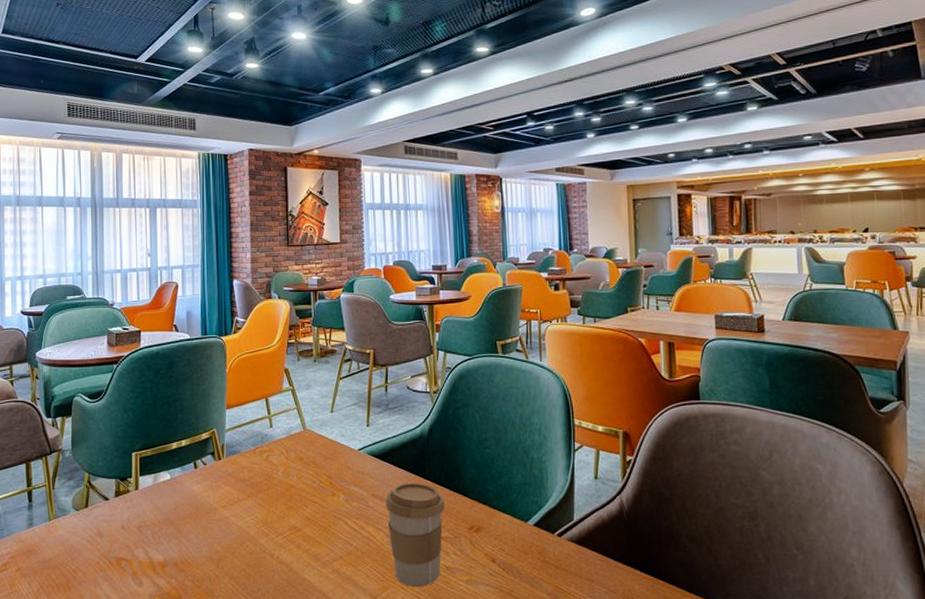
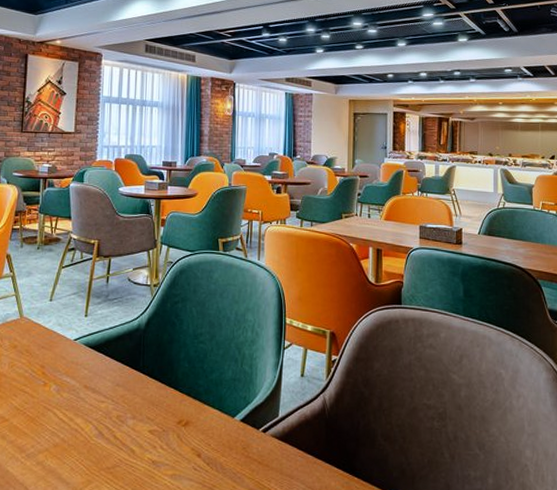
coffee cup: present [385,483,445,588] -> none [97,375,156,482]

